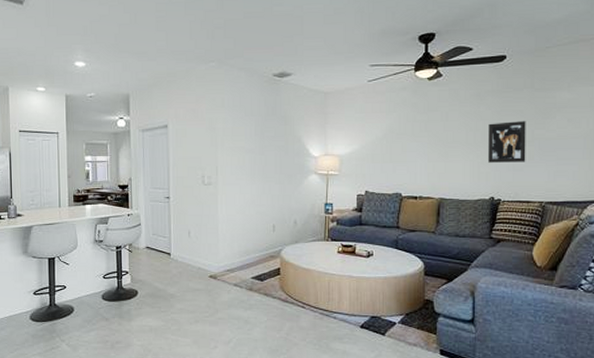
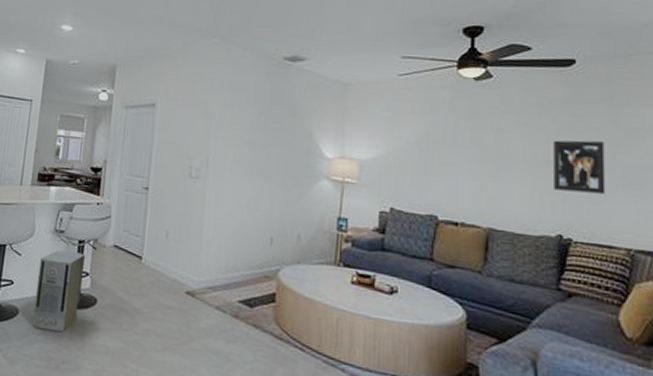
air purifier: none [85,256,124,320] -> present [32,250,85,332]

